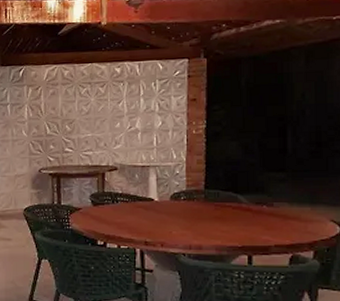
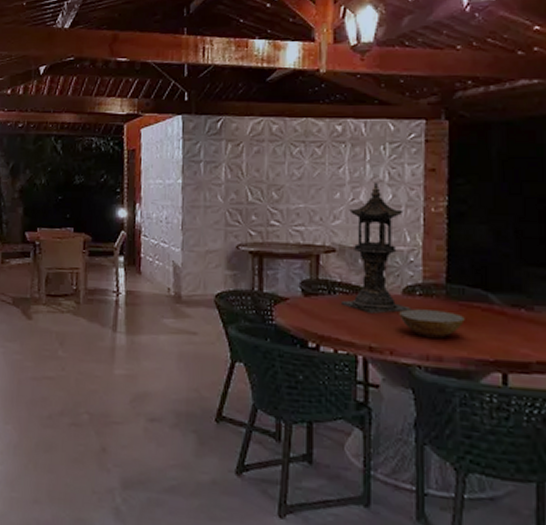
lantern: none [123,112,178,216] -> present [342,182,412,314]
bowl: none [168,211,219,232] -> present [399,308,465,338]

